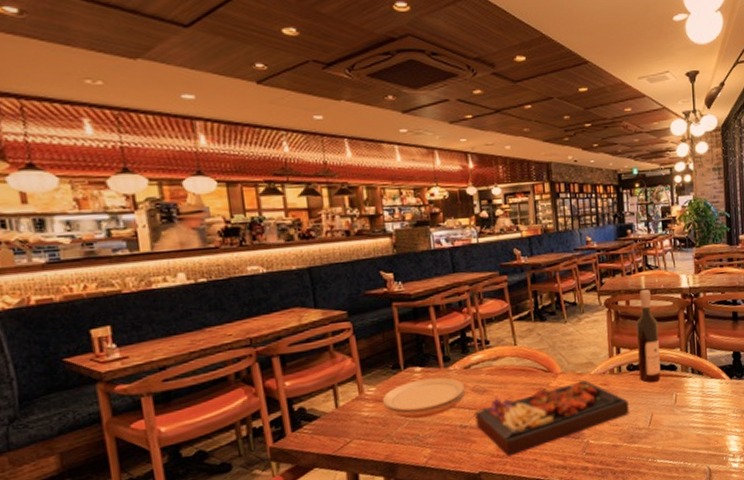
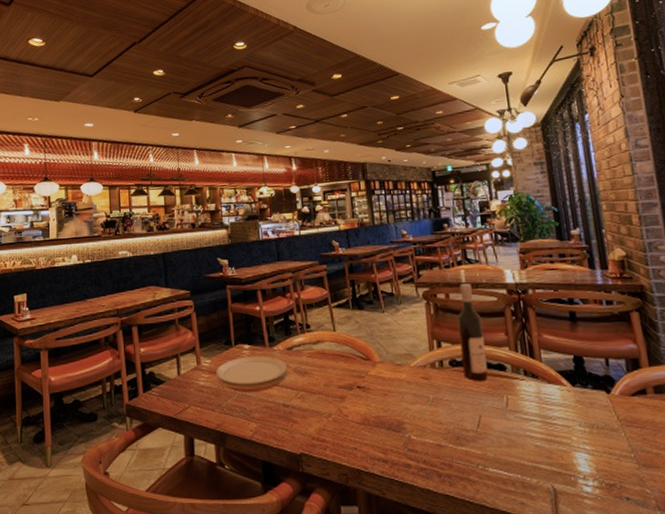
food platter: present [475,380,630,456] -> none [296,372,455,440]

